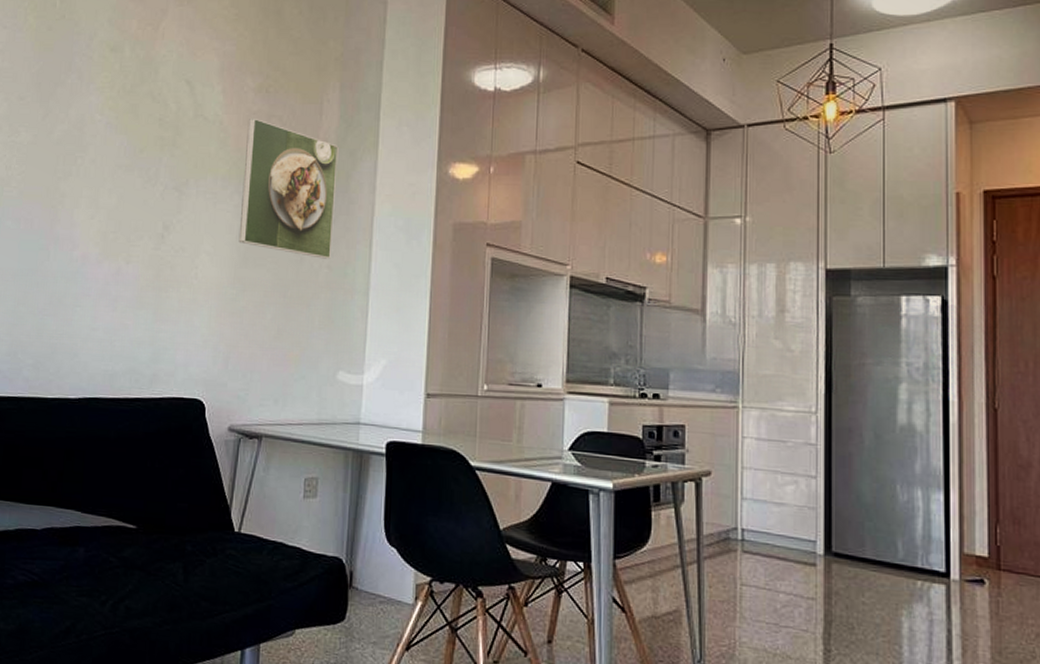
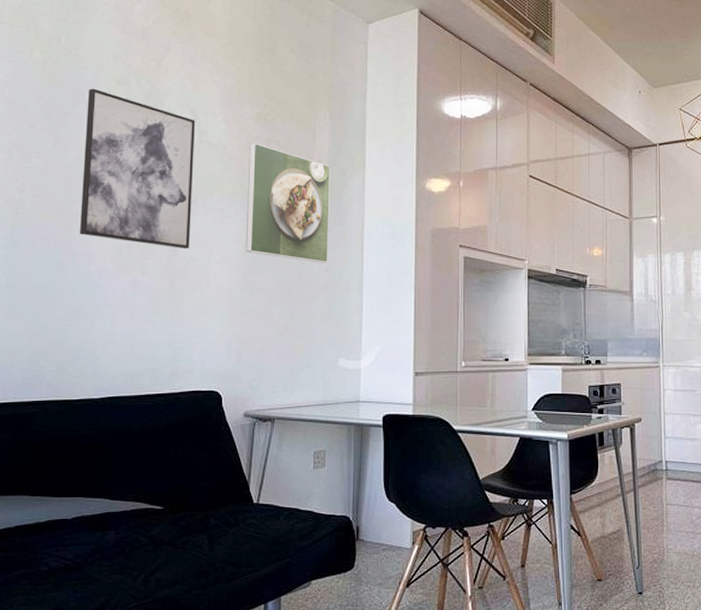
wall art: none [64,56,192,237] -> present [79,88,196,250]

